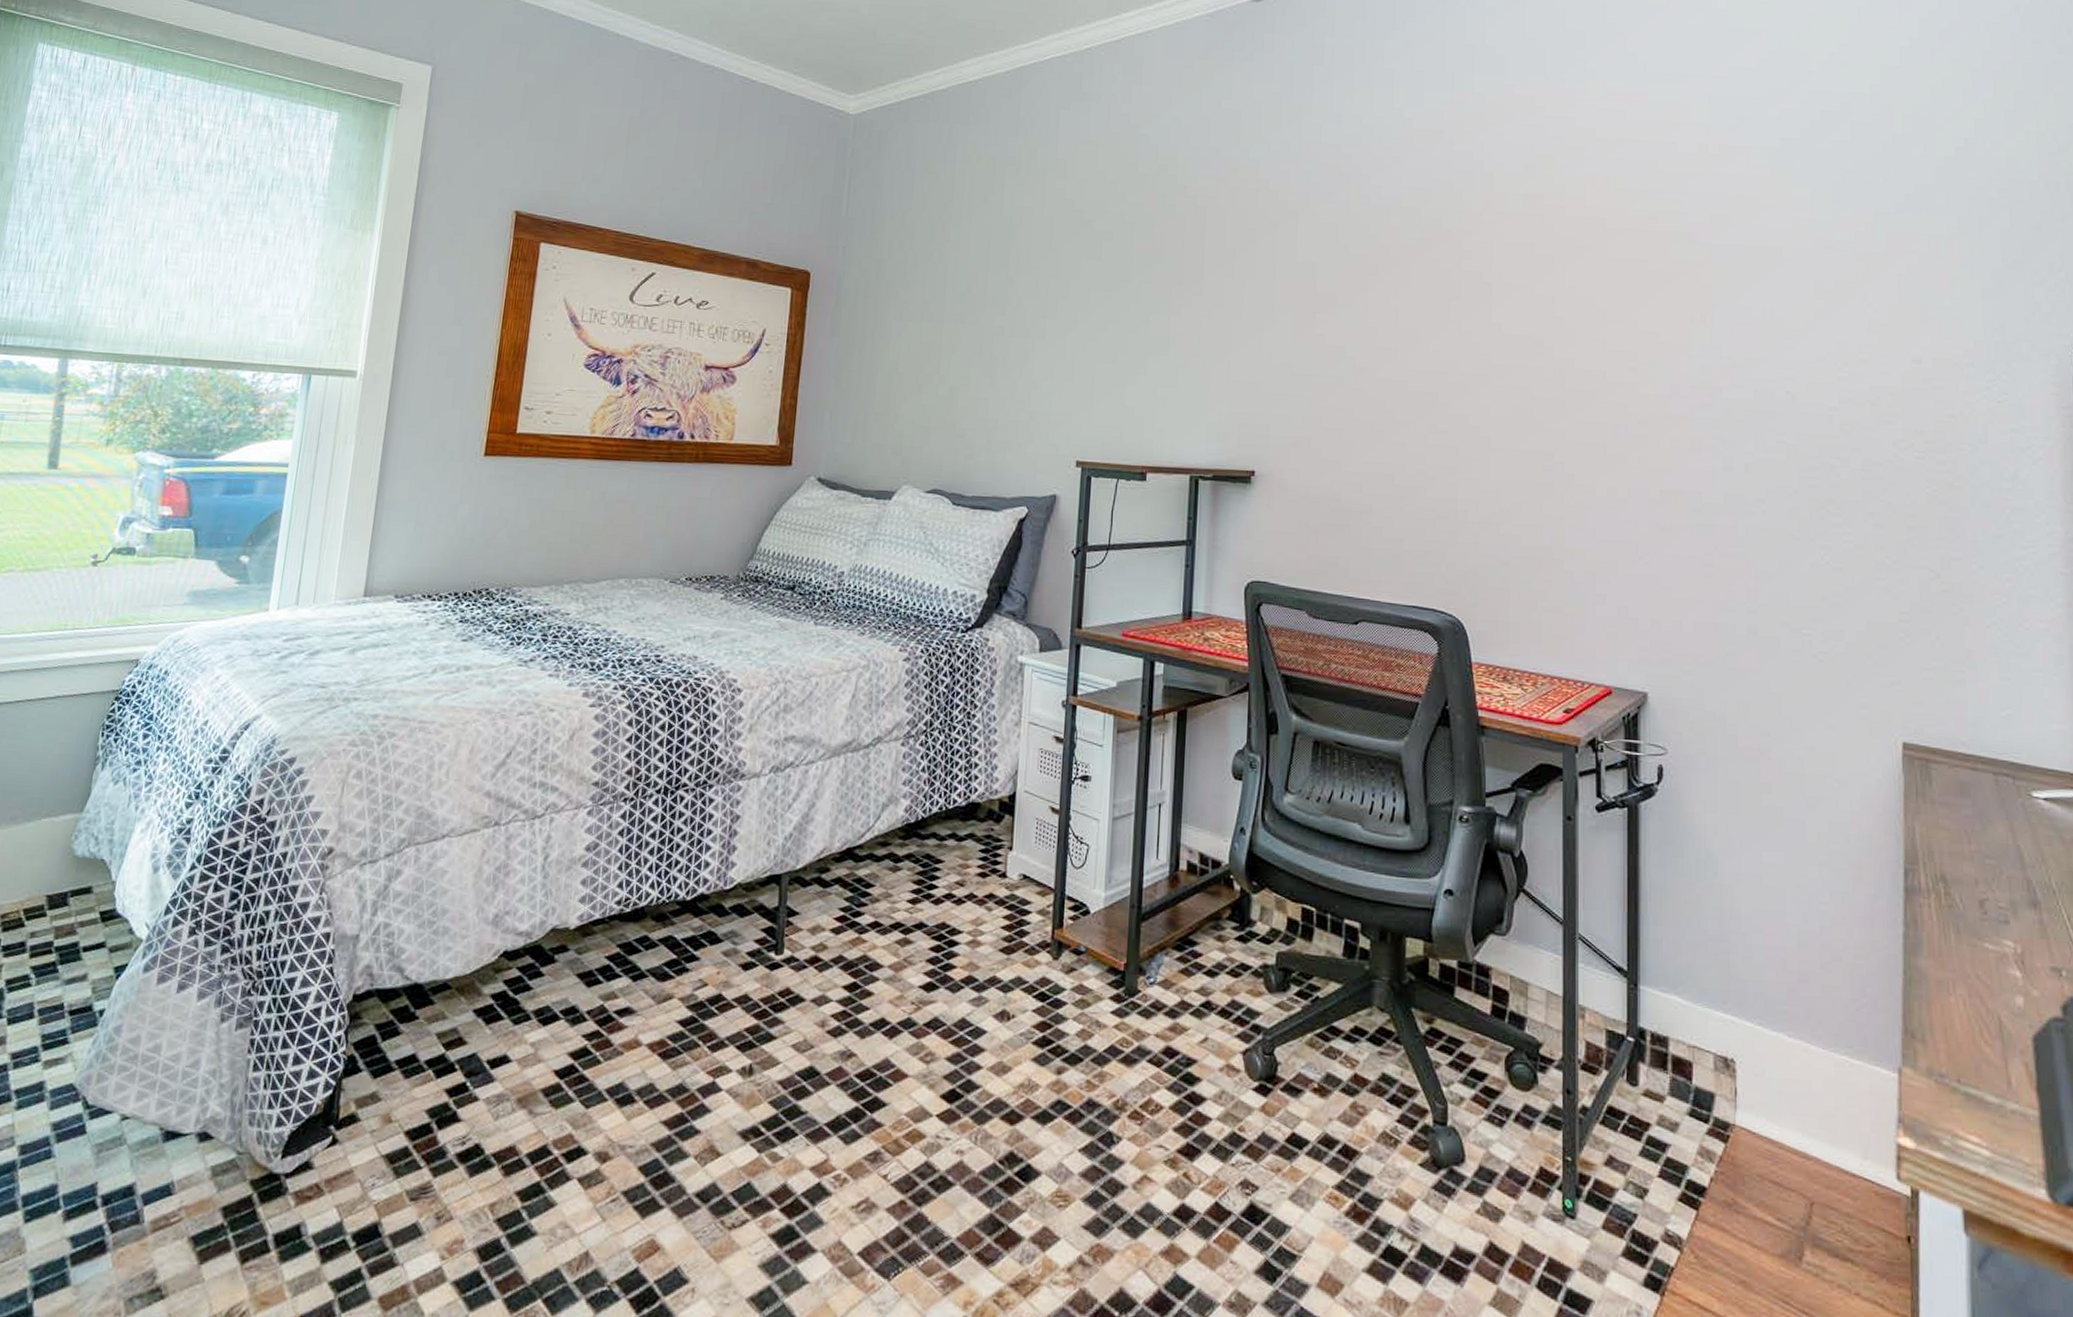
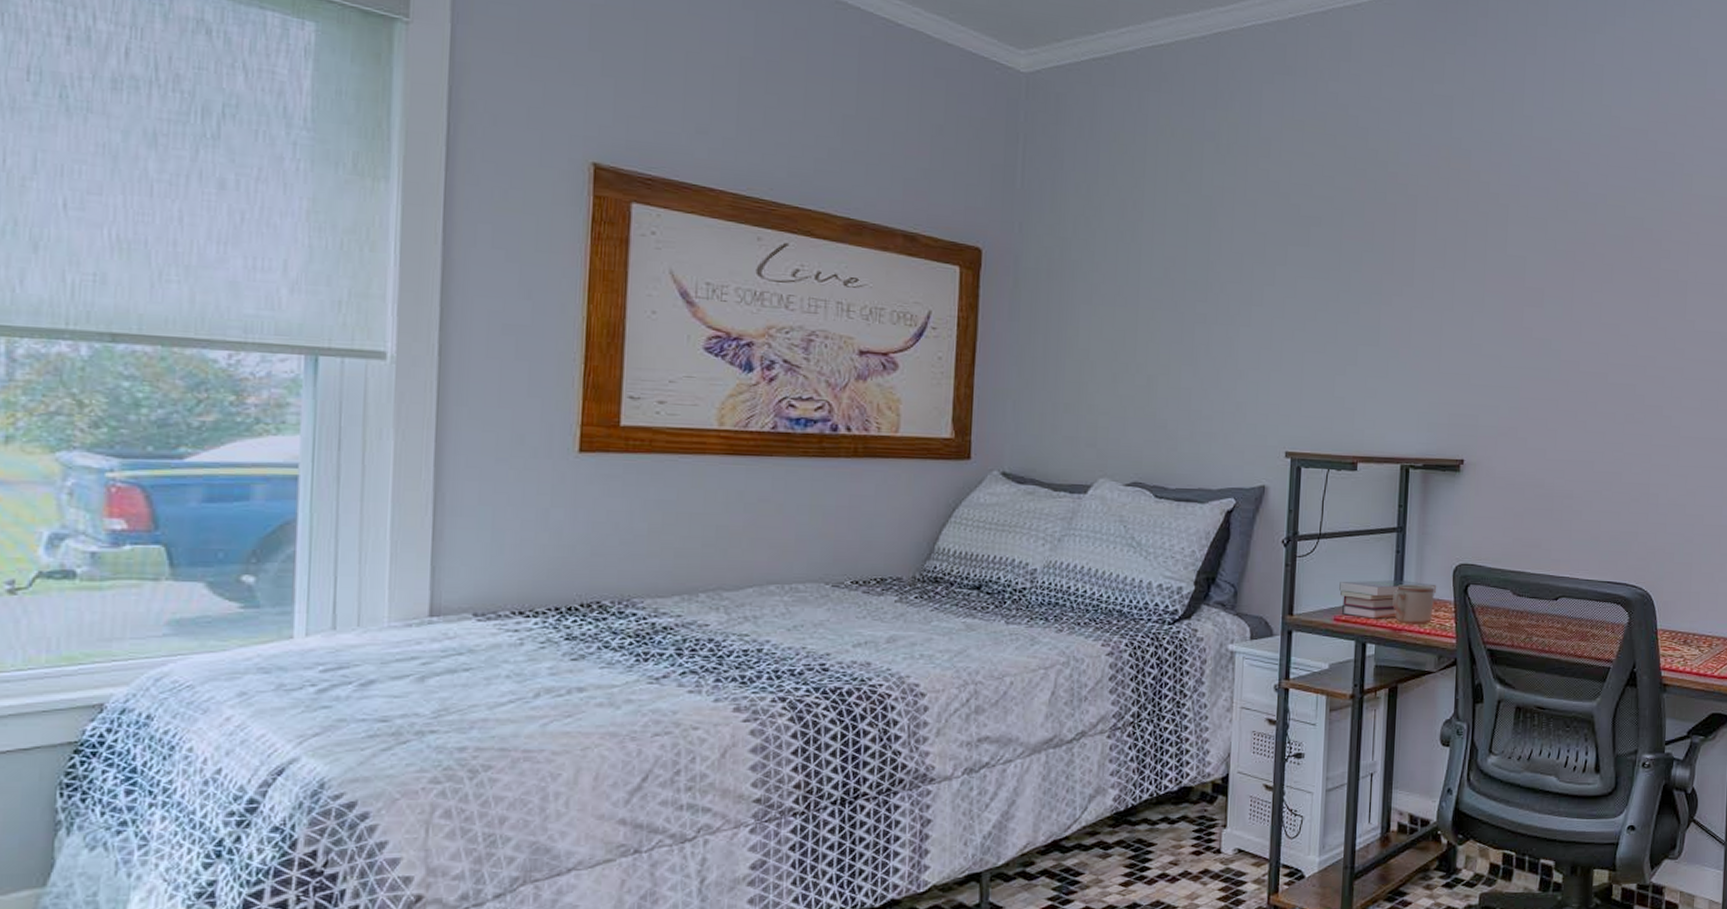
books: none [1128,595,1228,638] -> present [1339,580,1437,620]
mug: none [1182,600,1225,645] -> present [1392,584,1435,625]

